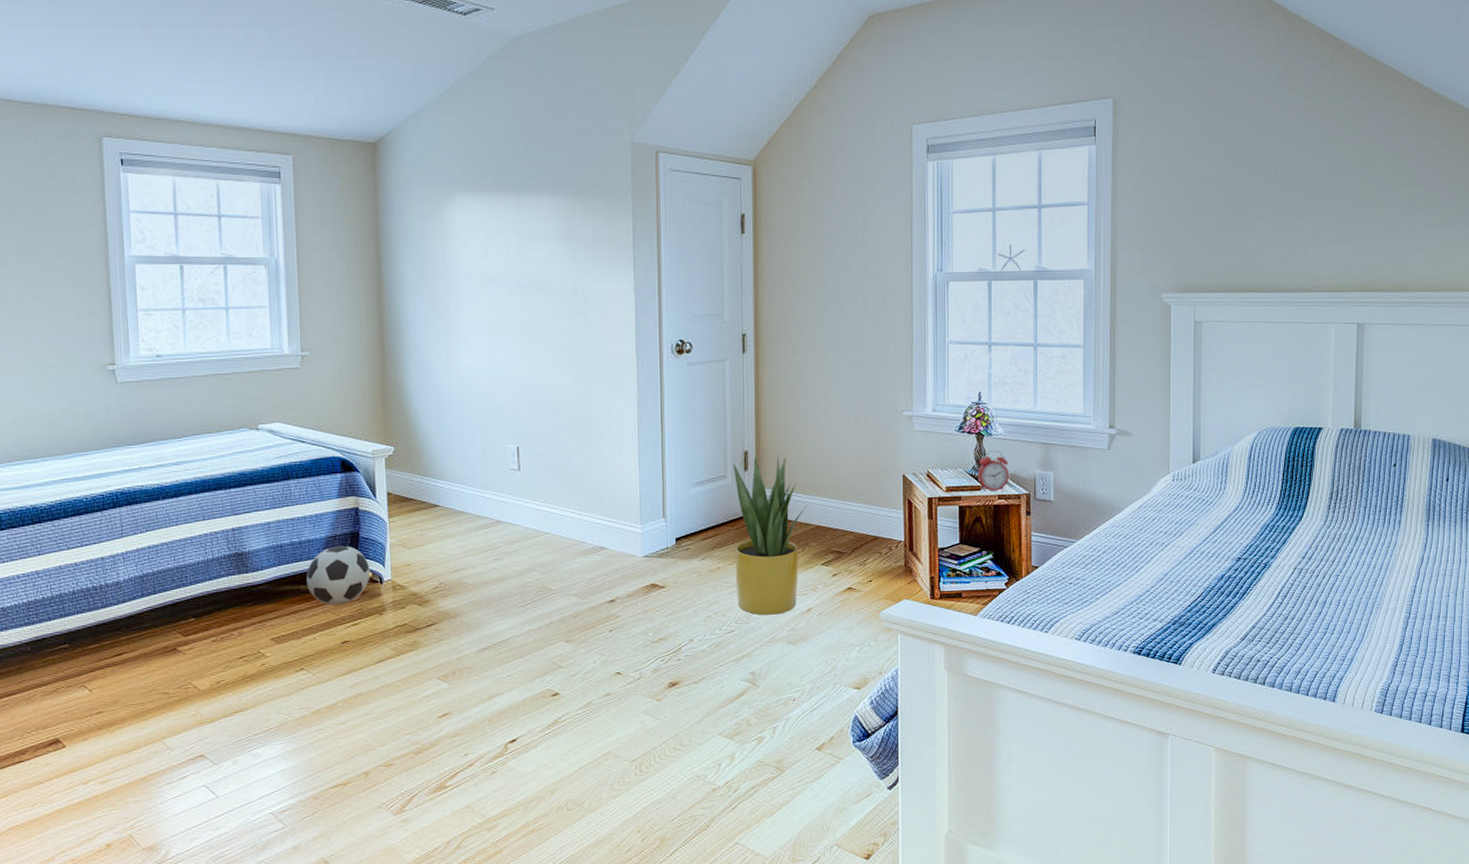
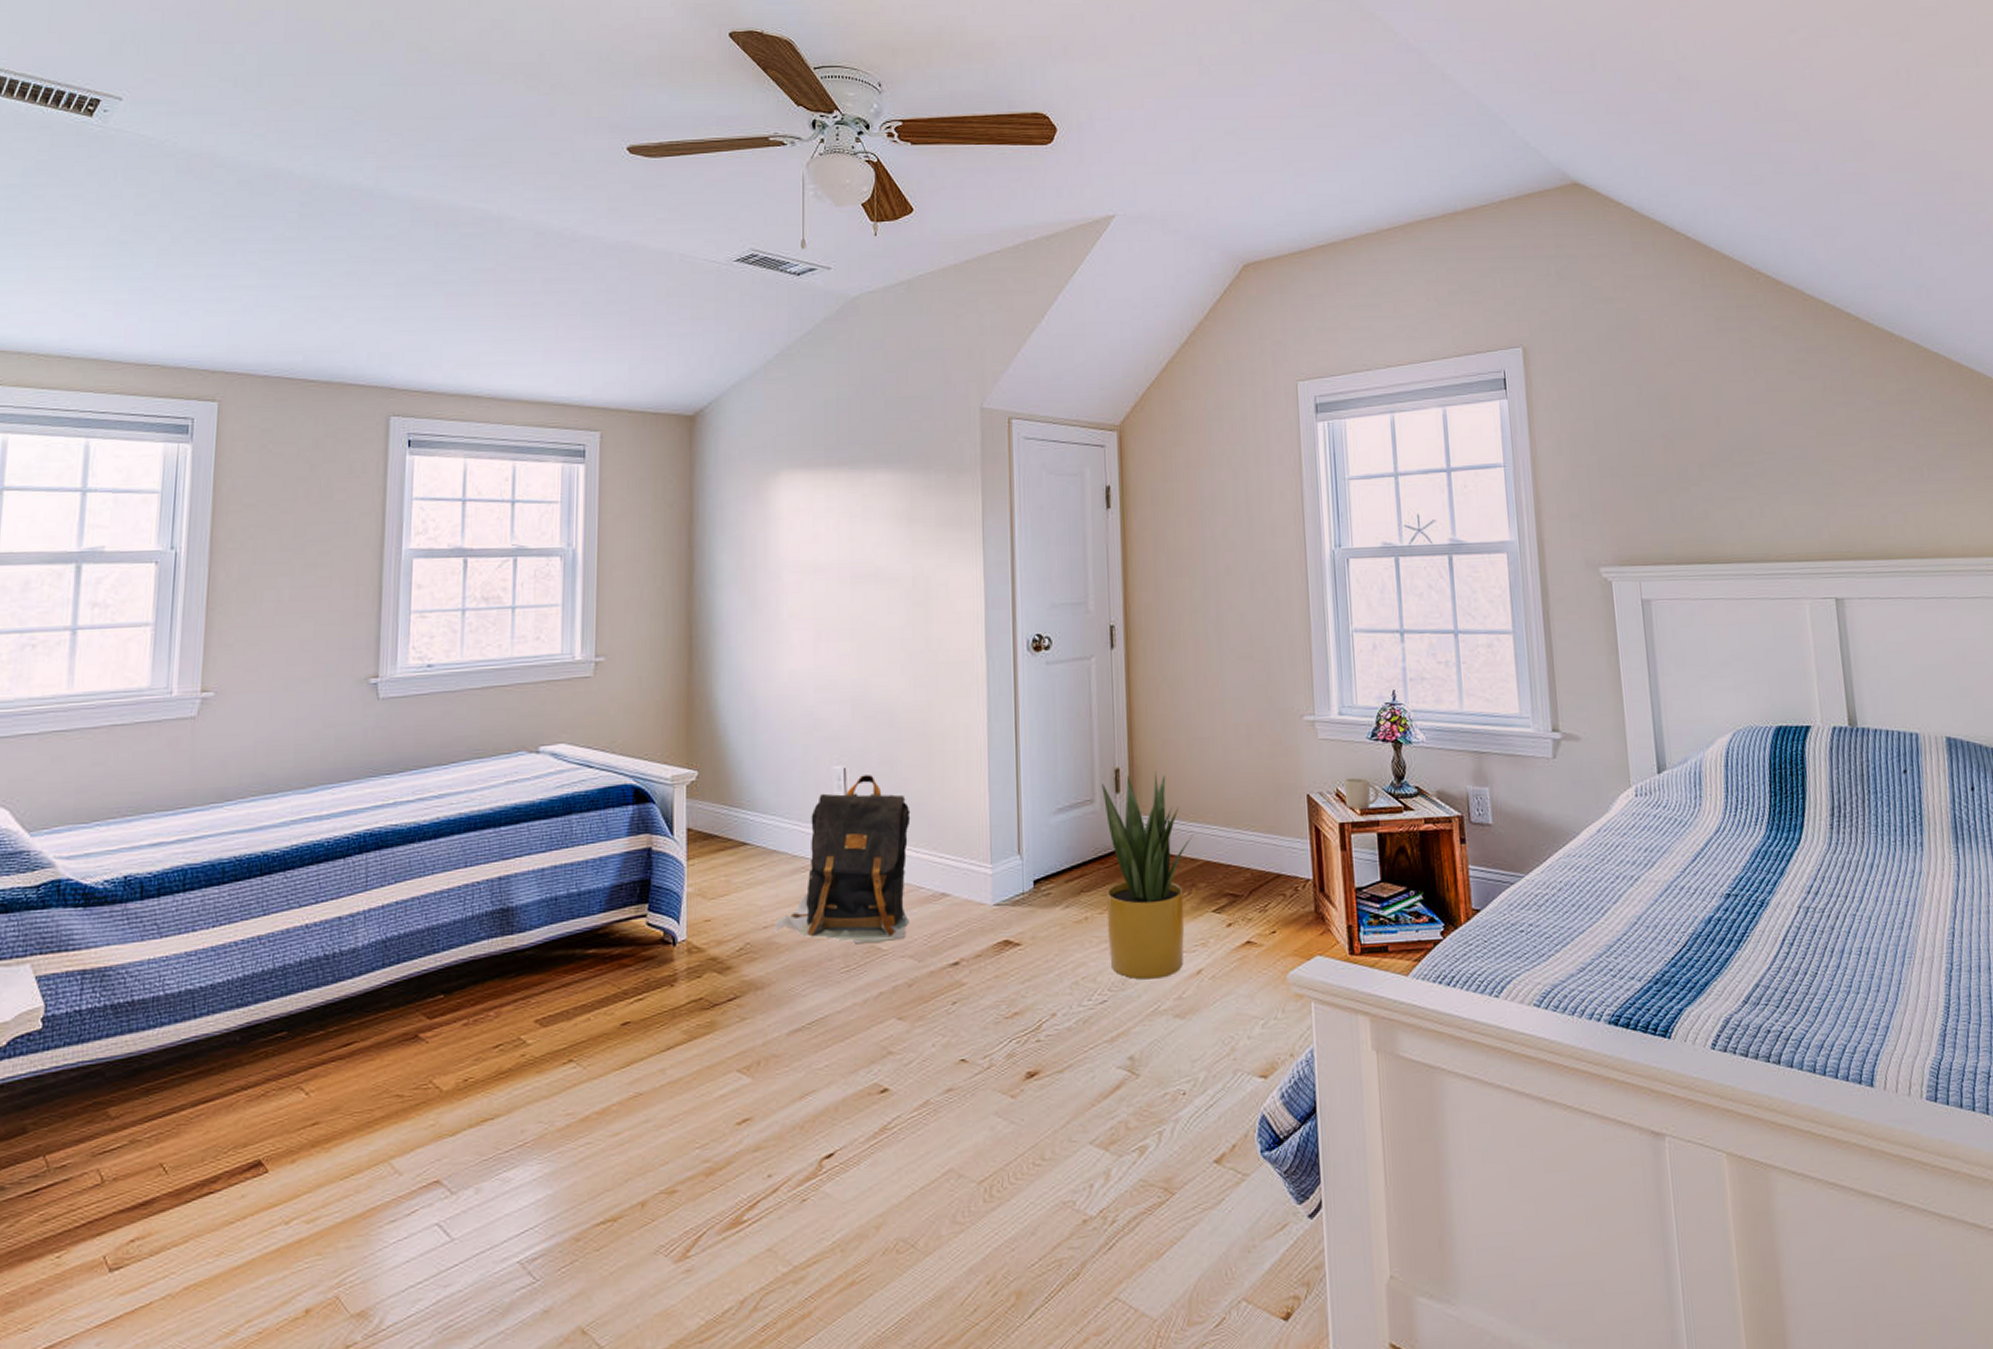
soccer ball: present [306,545,371,605] -> none [584,896,662,975]
backpack: none [462,452,574,585] -> present [772,775,911,944]
mug: none [934,462,962,488] -> present [1344,777,1379,810]
alarm clock: present [978,450,1009,492] -> none [1398,761,1436,814]

